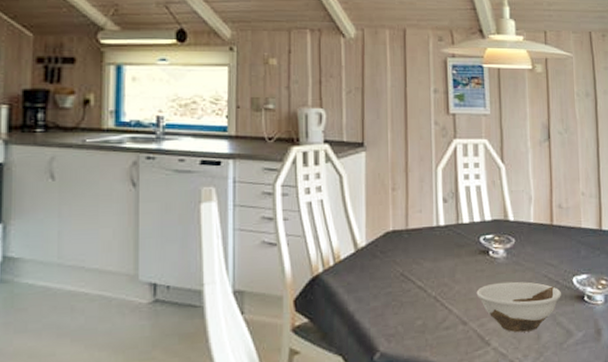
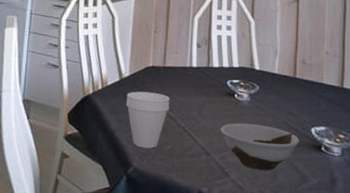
cup: none [365,261,417,328] -> present [126,91,170,149]

